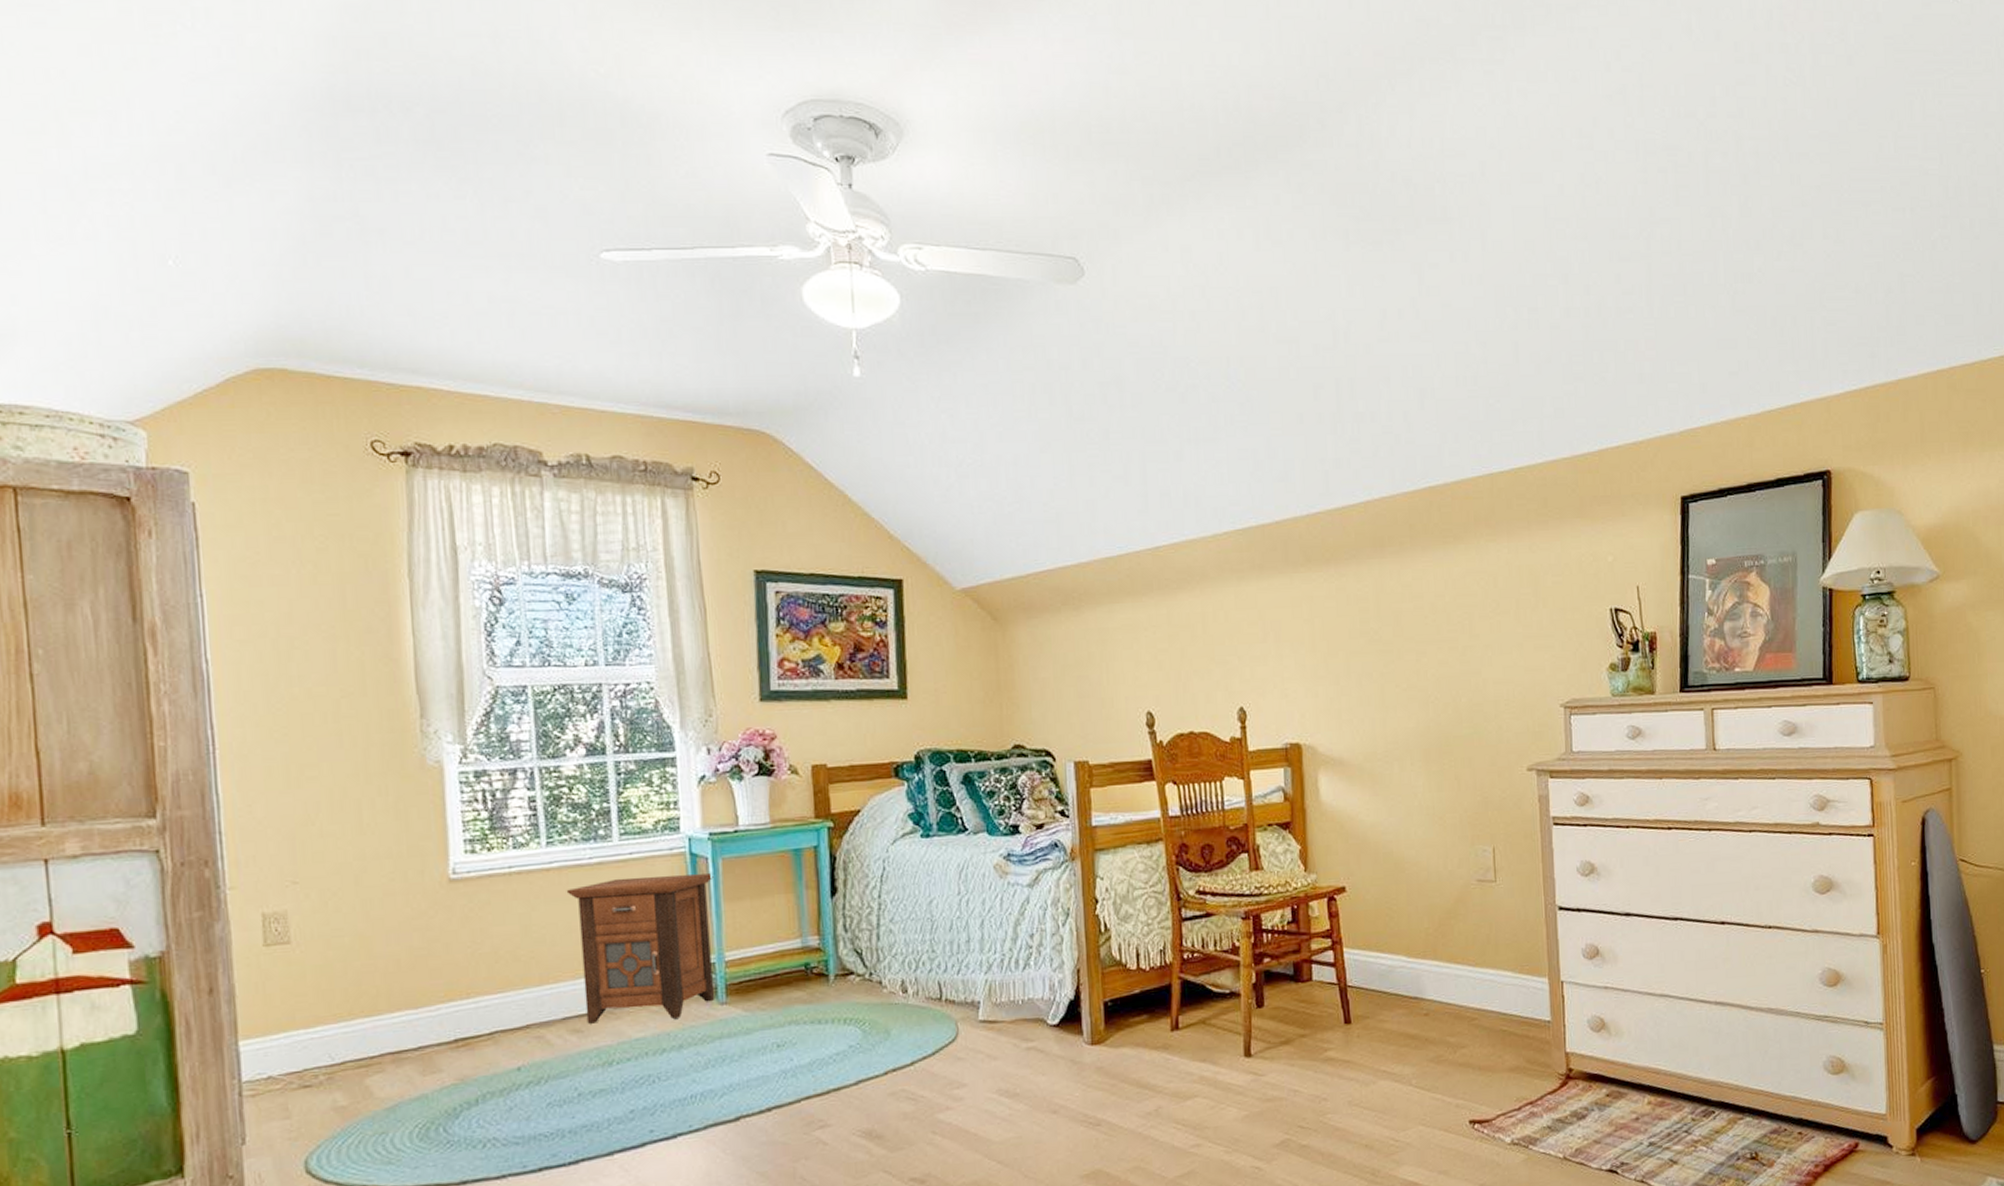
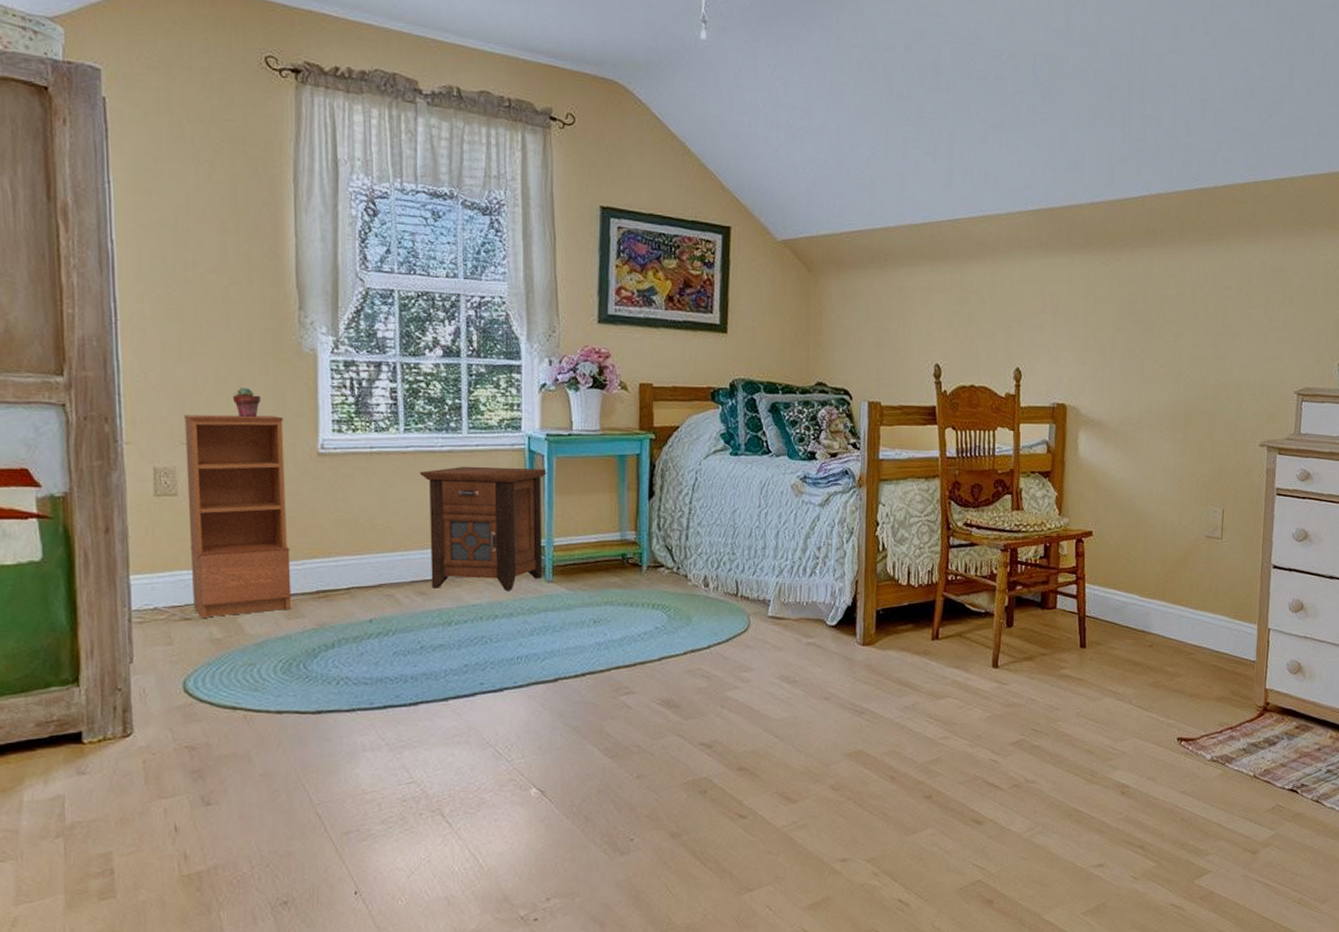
bookcase: none [295,841,427,1085] -> present [184,414,292,619]
potted succulent: none [350,812,382,846] -> present [233,388,262,417]

